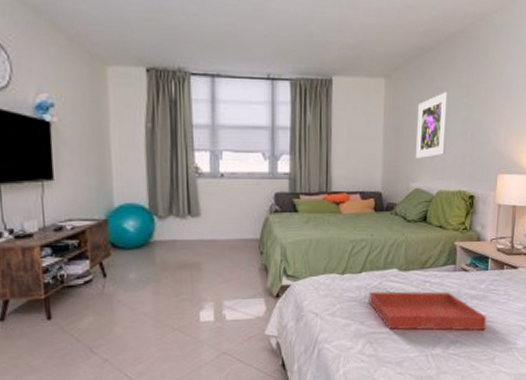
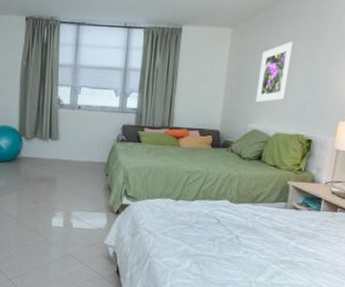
tray: present [369,290,487,331] -> none [199,217,315,267]

